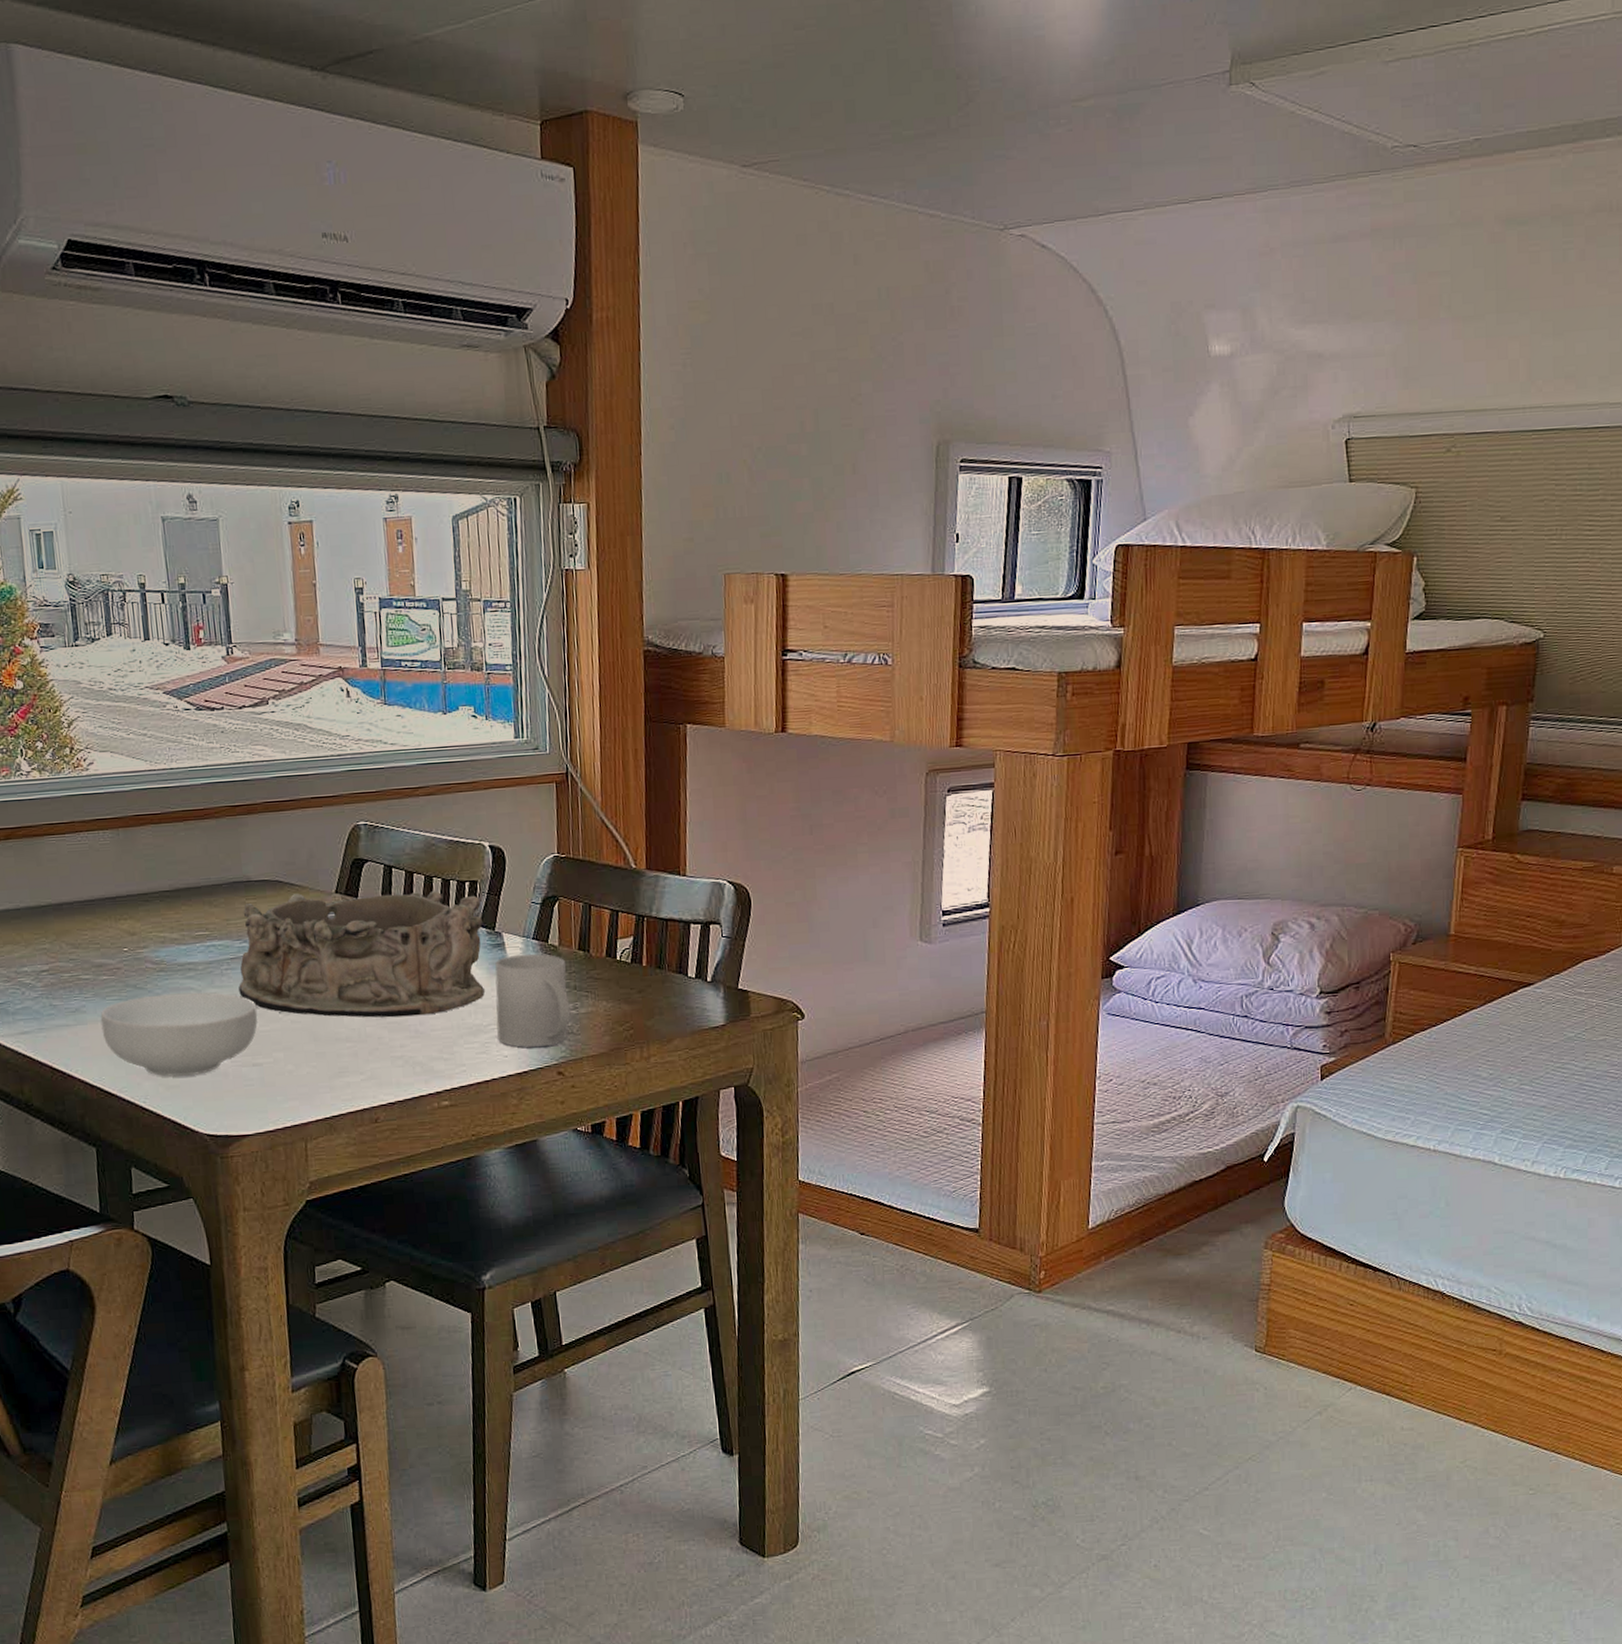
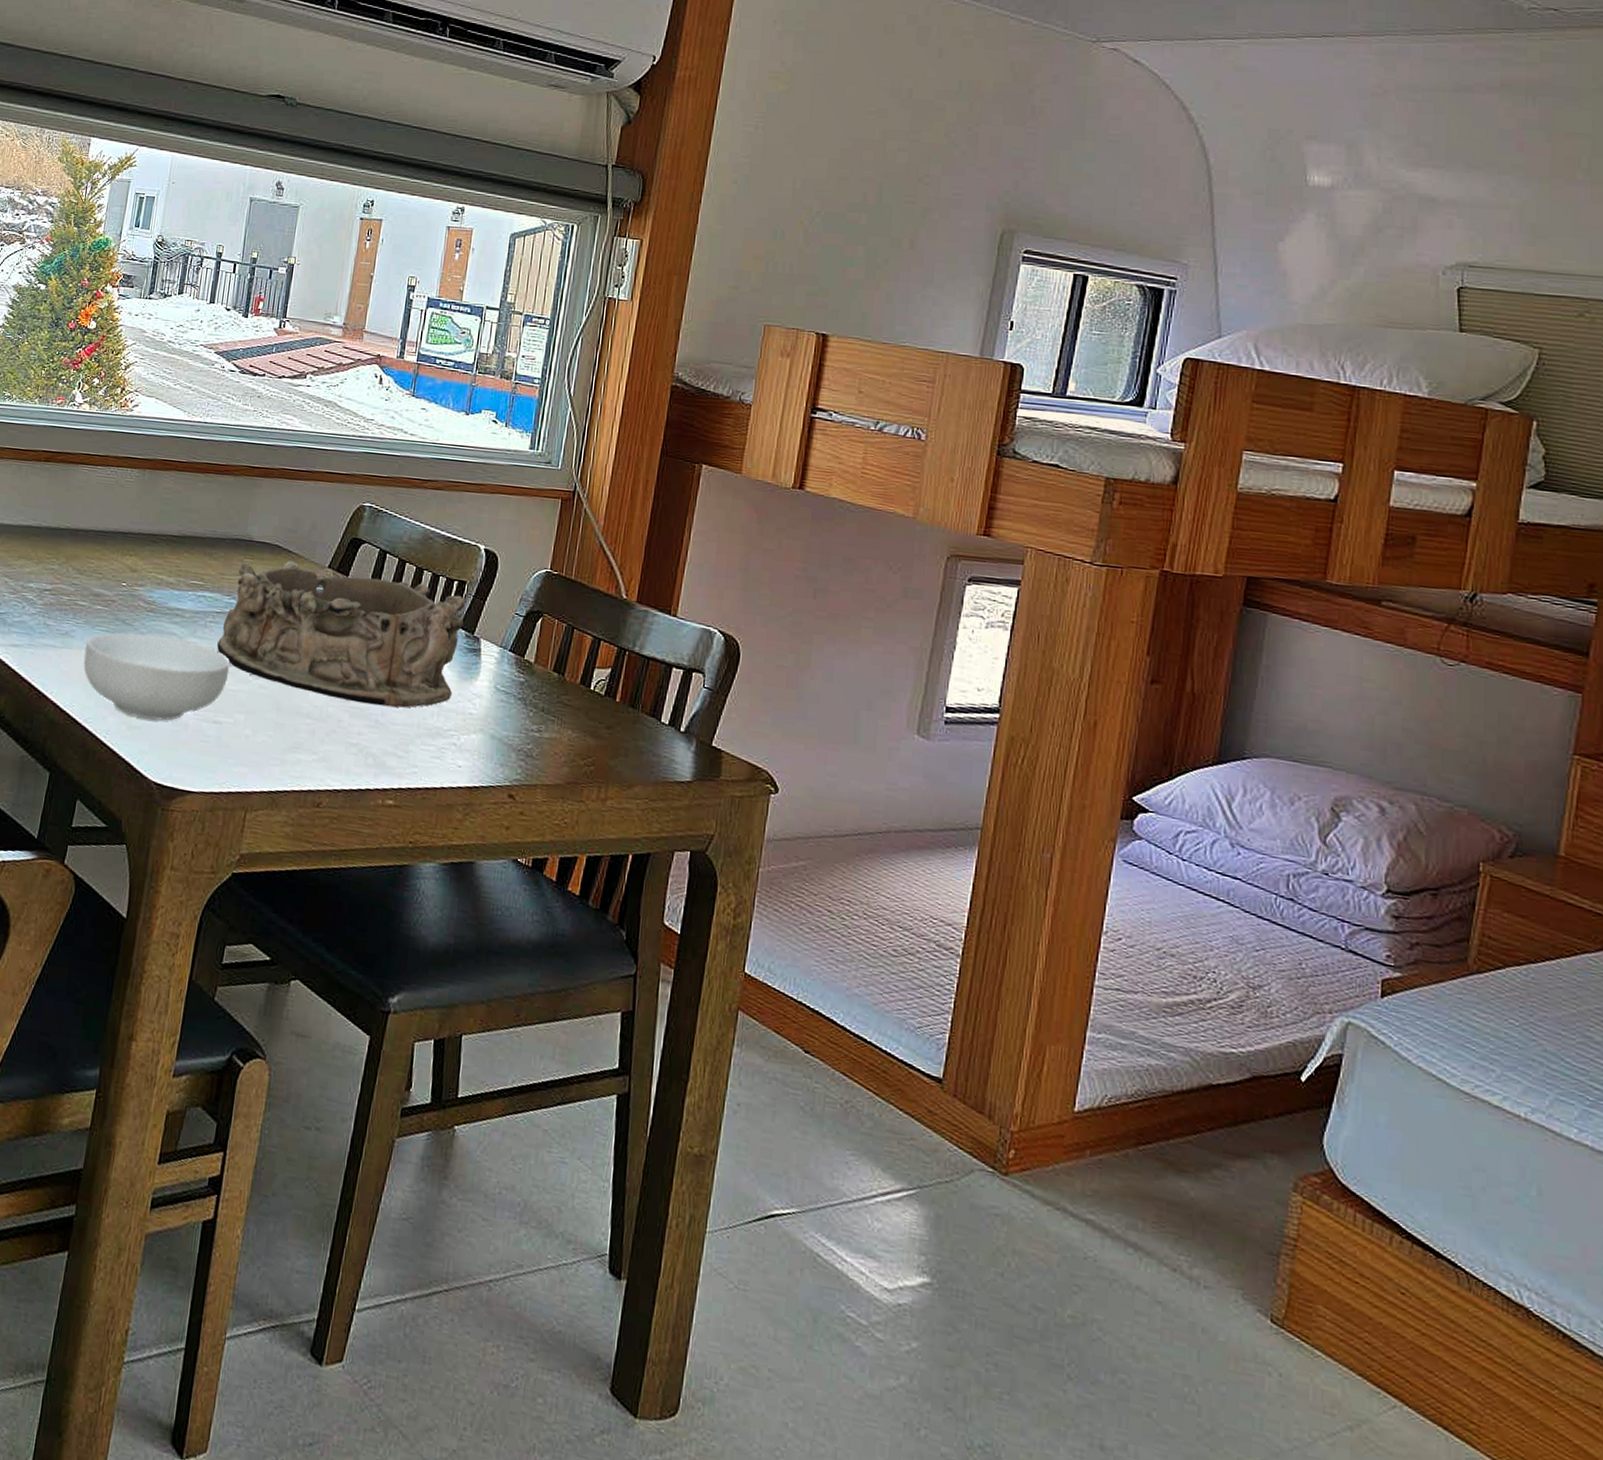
mug: present [495,954,572,1048] -> none [455,663,538,765]

